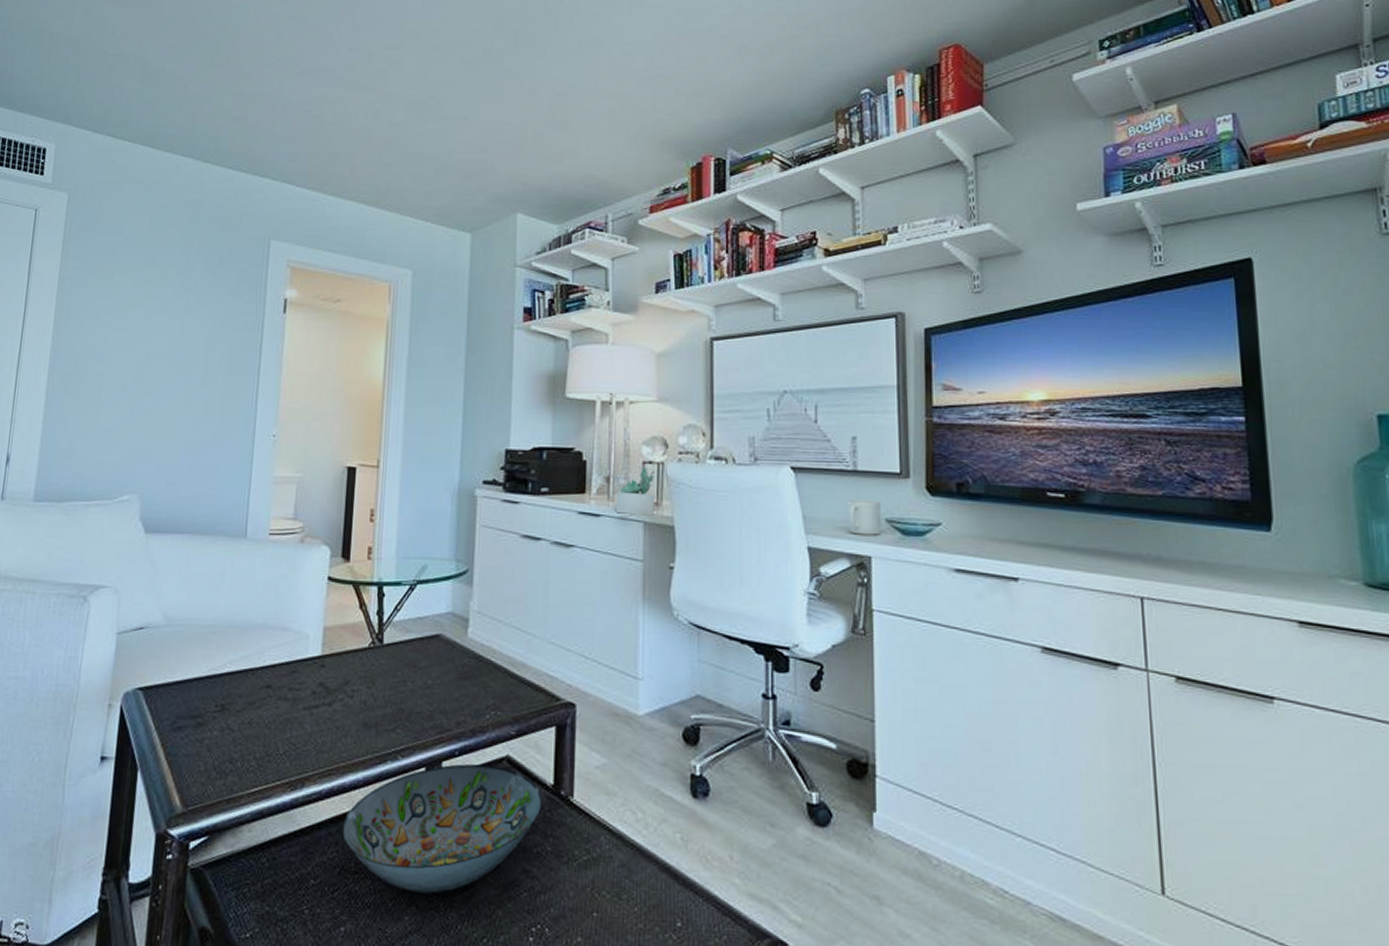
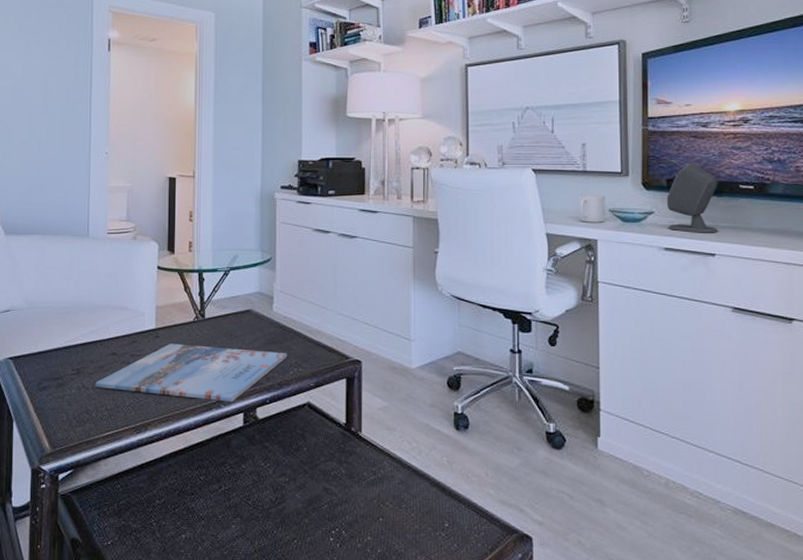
magazine: none [243,675,483,753] -> present [95,343,287,402]
decorative bowl: present [342,763,542,894] -> none [180,409,337,508]
succulent plant: present [615,467,655,516] -> none [390,172,422,211]
speaker: none [956,463,1023,552] -> present [666,163,719,233]

